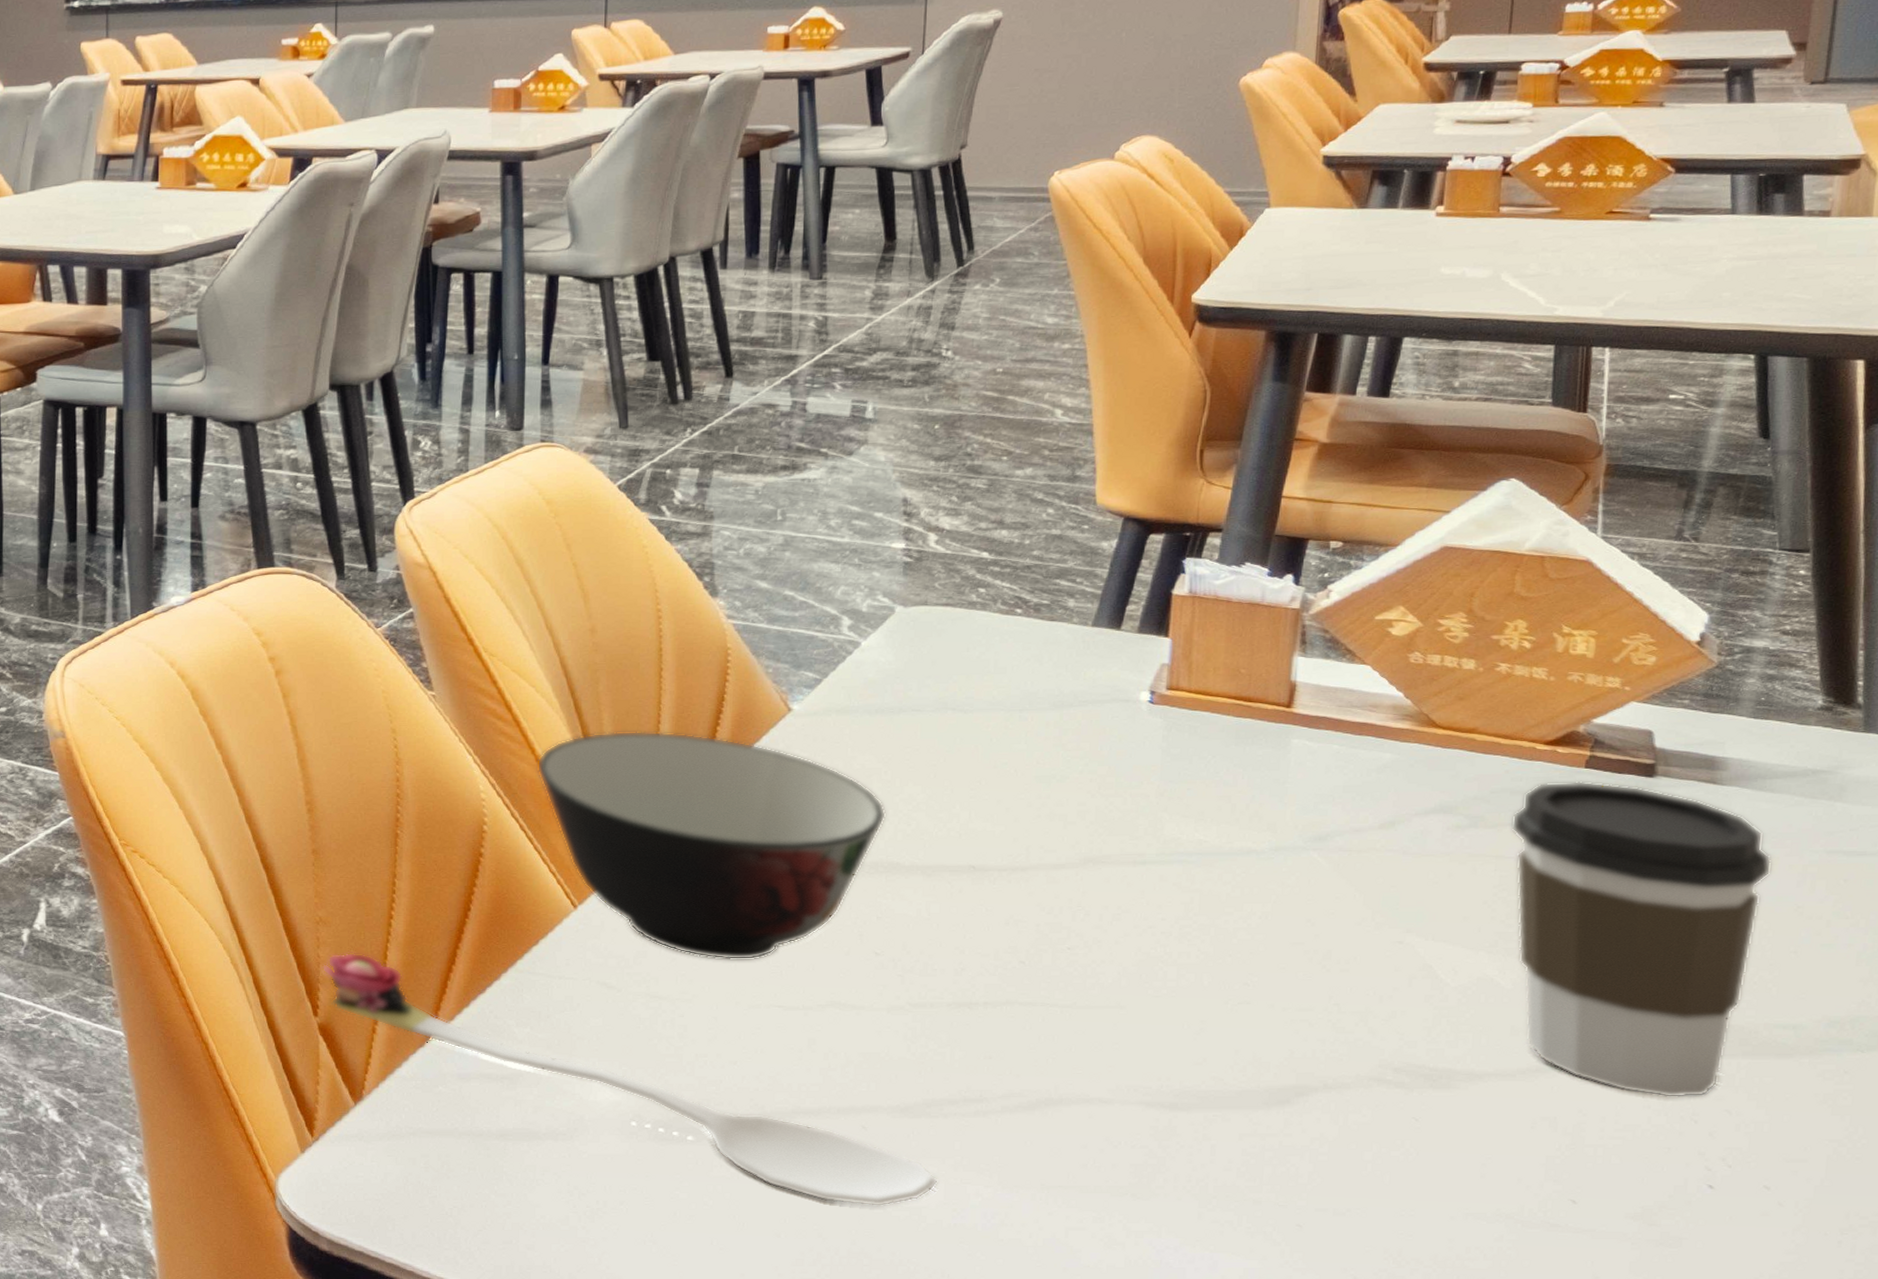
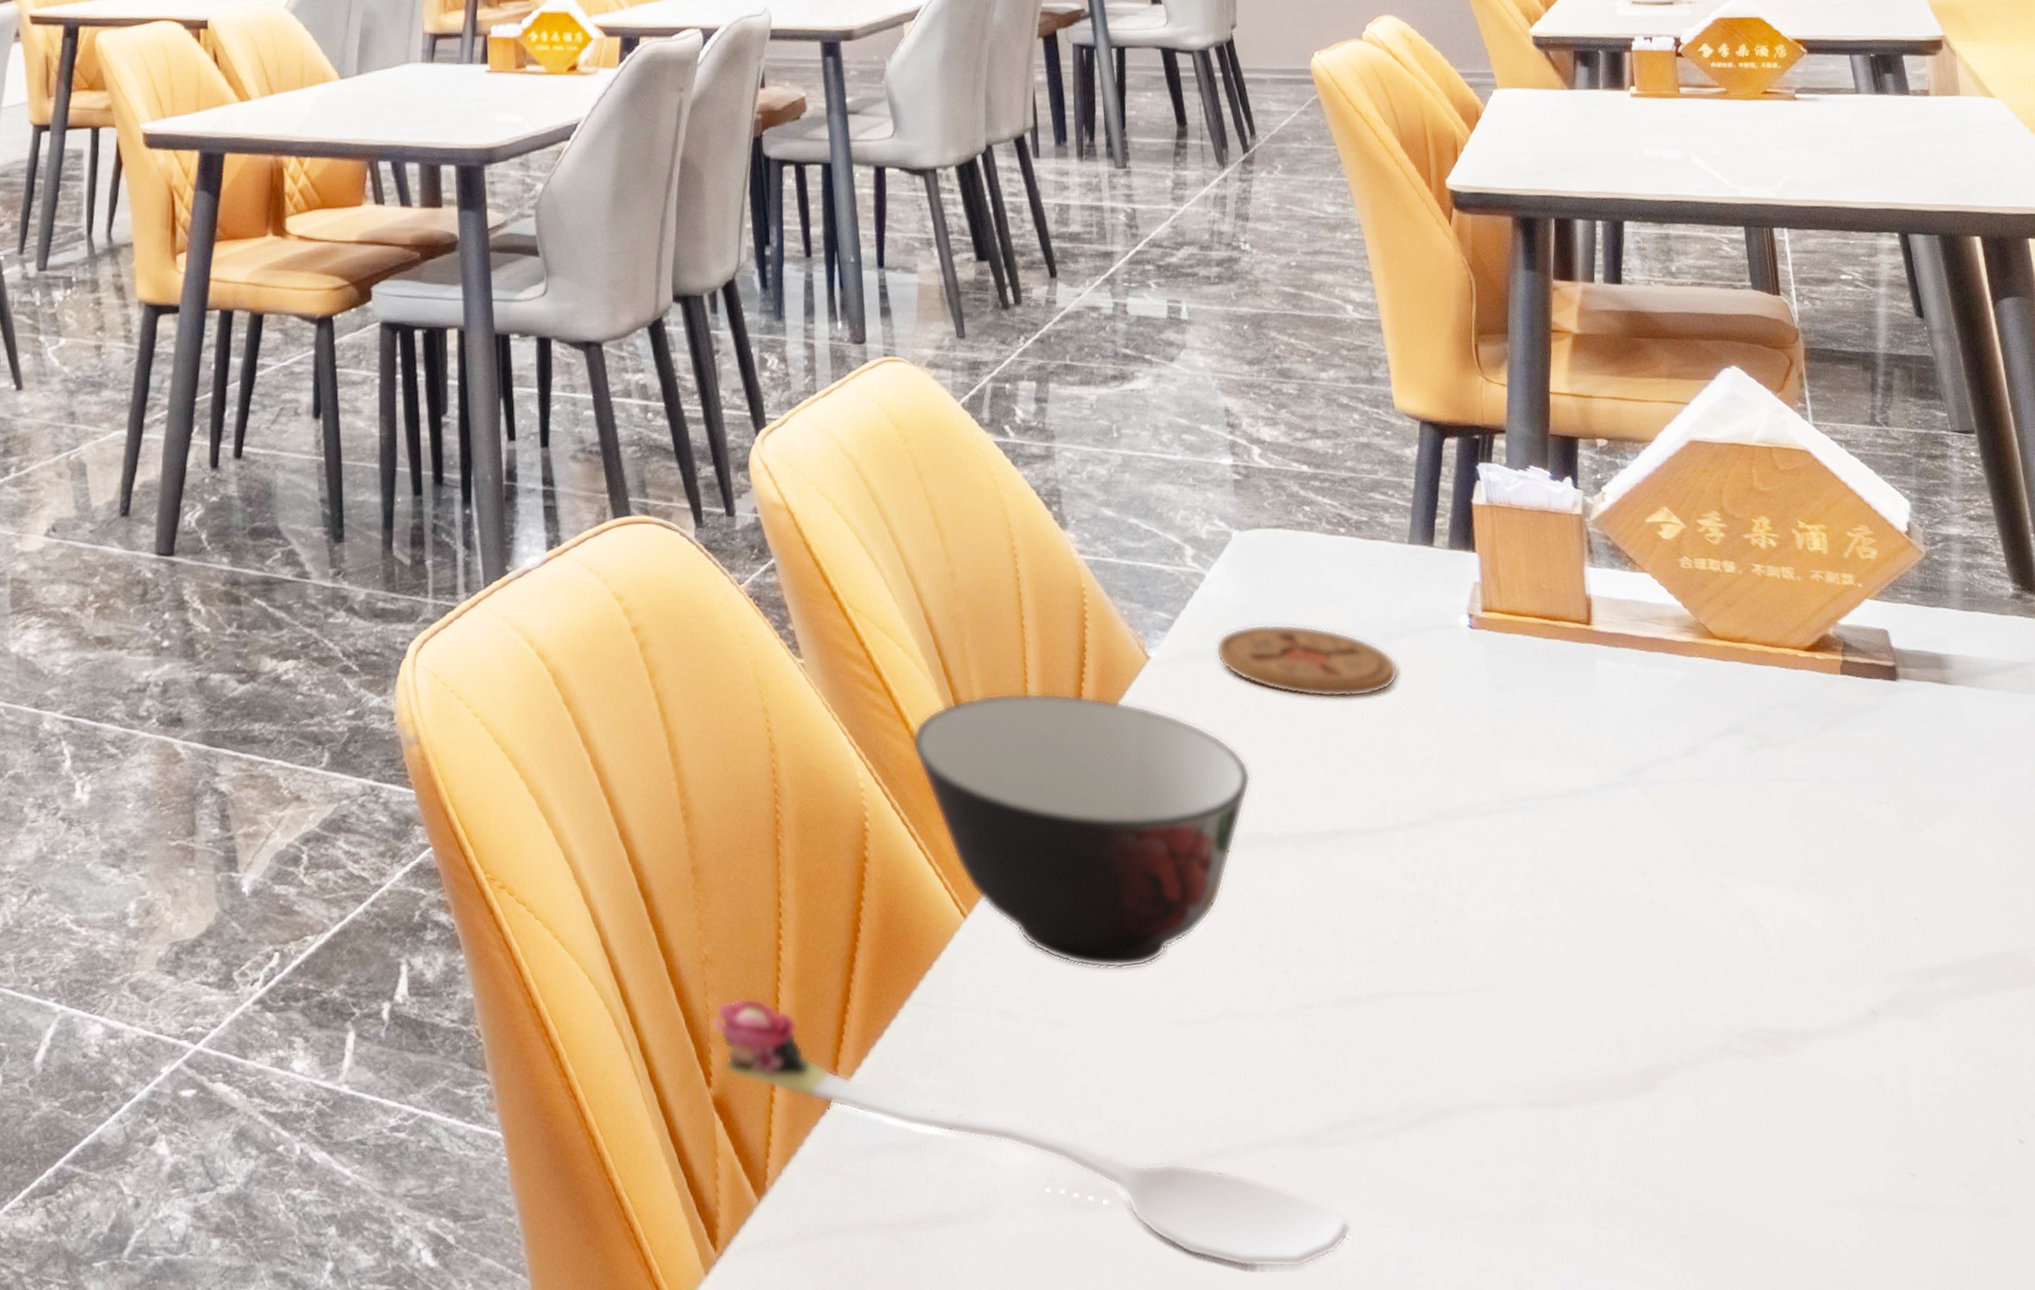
coaster: none [864,688,1063,756] -> present [1216,623,1399,699]
coffee cup: present [1511,780,1772,1098] -> none [1791,688,2008,1043]

